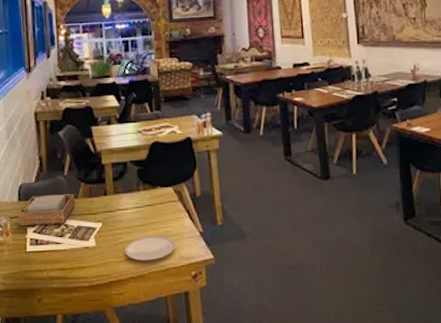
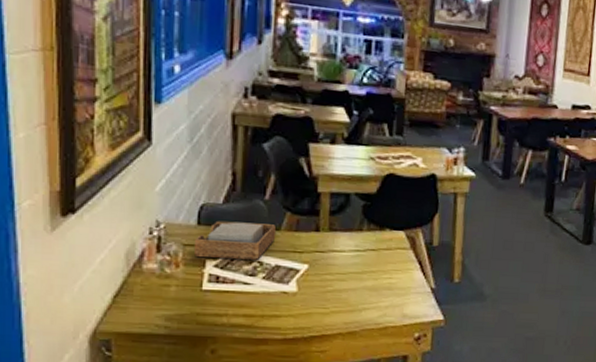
plate: present [125,236,175,261] -> none [334,287,399,316]

